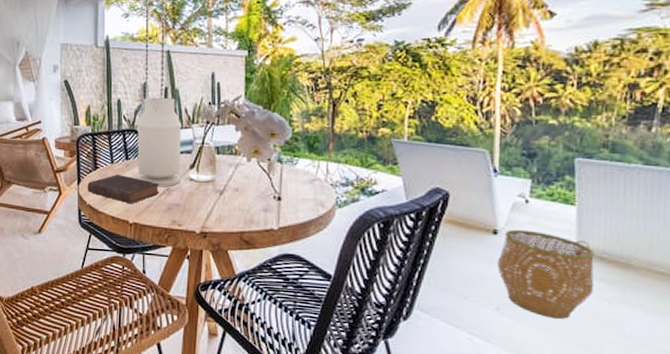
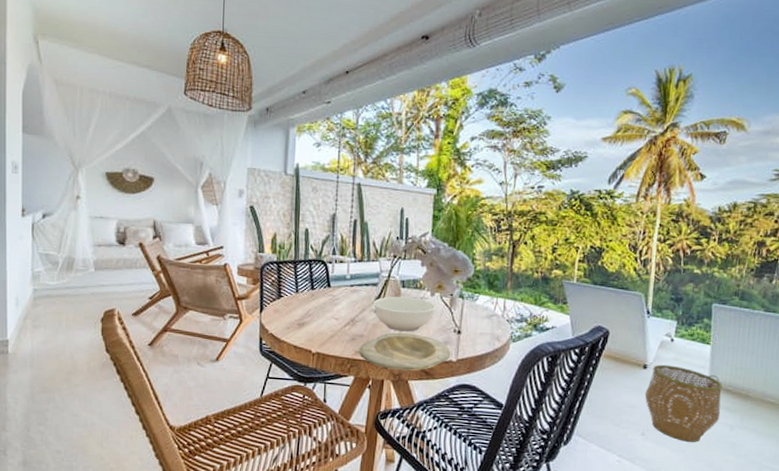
book: present [87,175,160,204] -> none [270,304,344,334]
water jug: present [136,98,181,187] -> none [322,229,369,318]
plate: none [176,200,272,240] -> present [359,332,451,371]
bowl: none [188,163,253,200] -> present [373,296,436,332]

